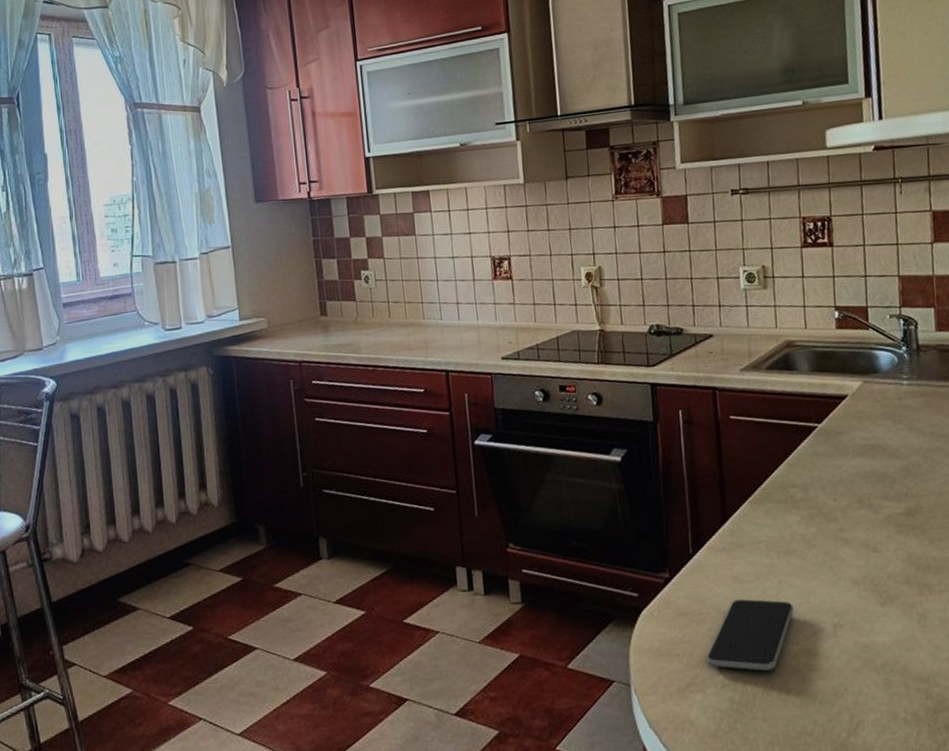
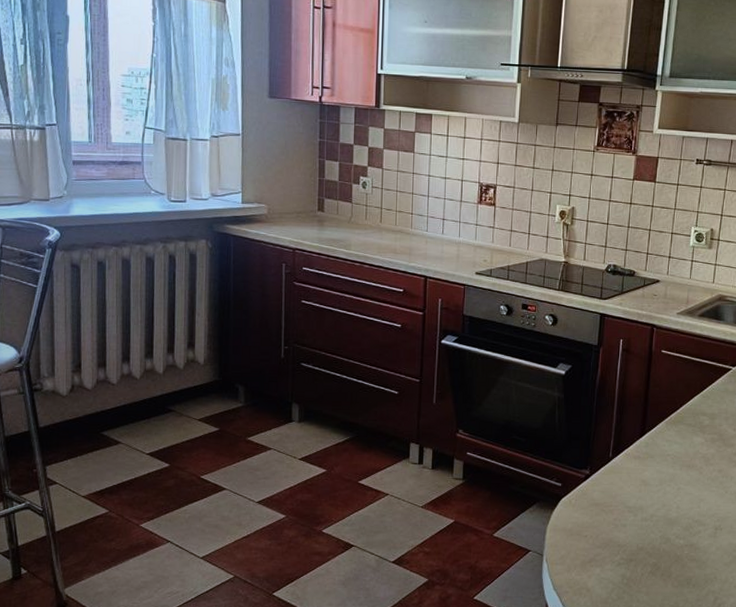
smartphone: present [706,599,794,671] -> none [609,498,686,556]

